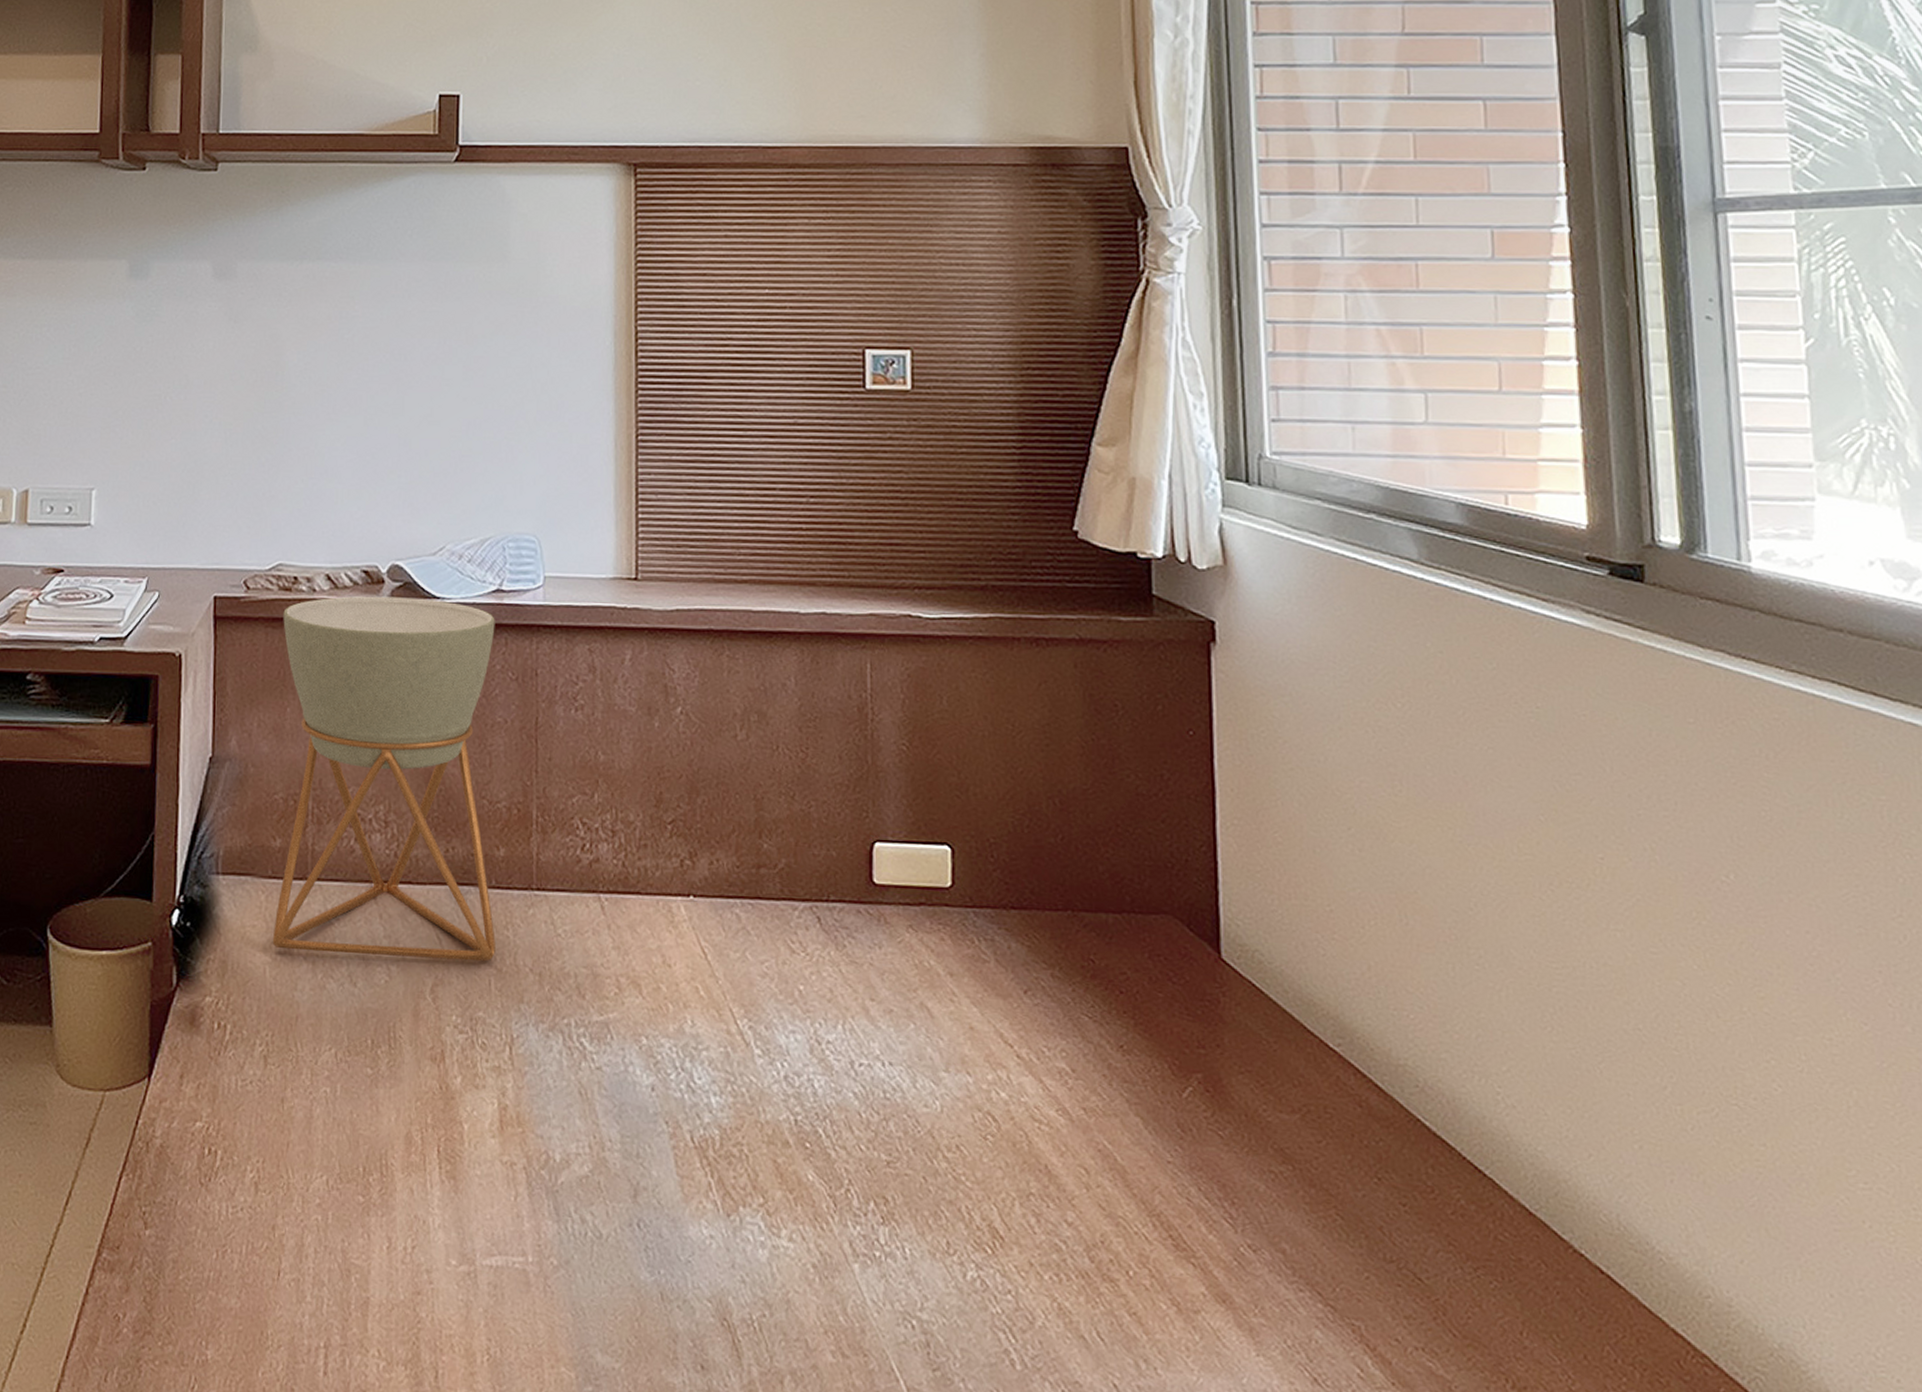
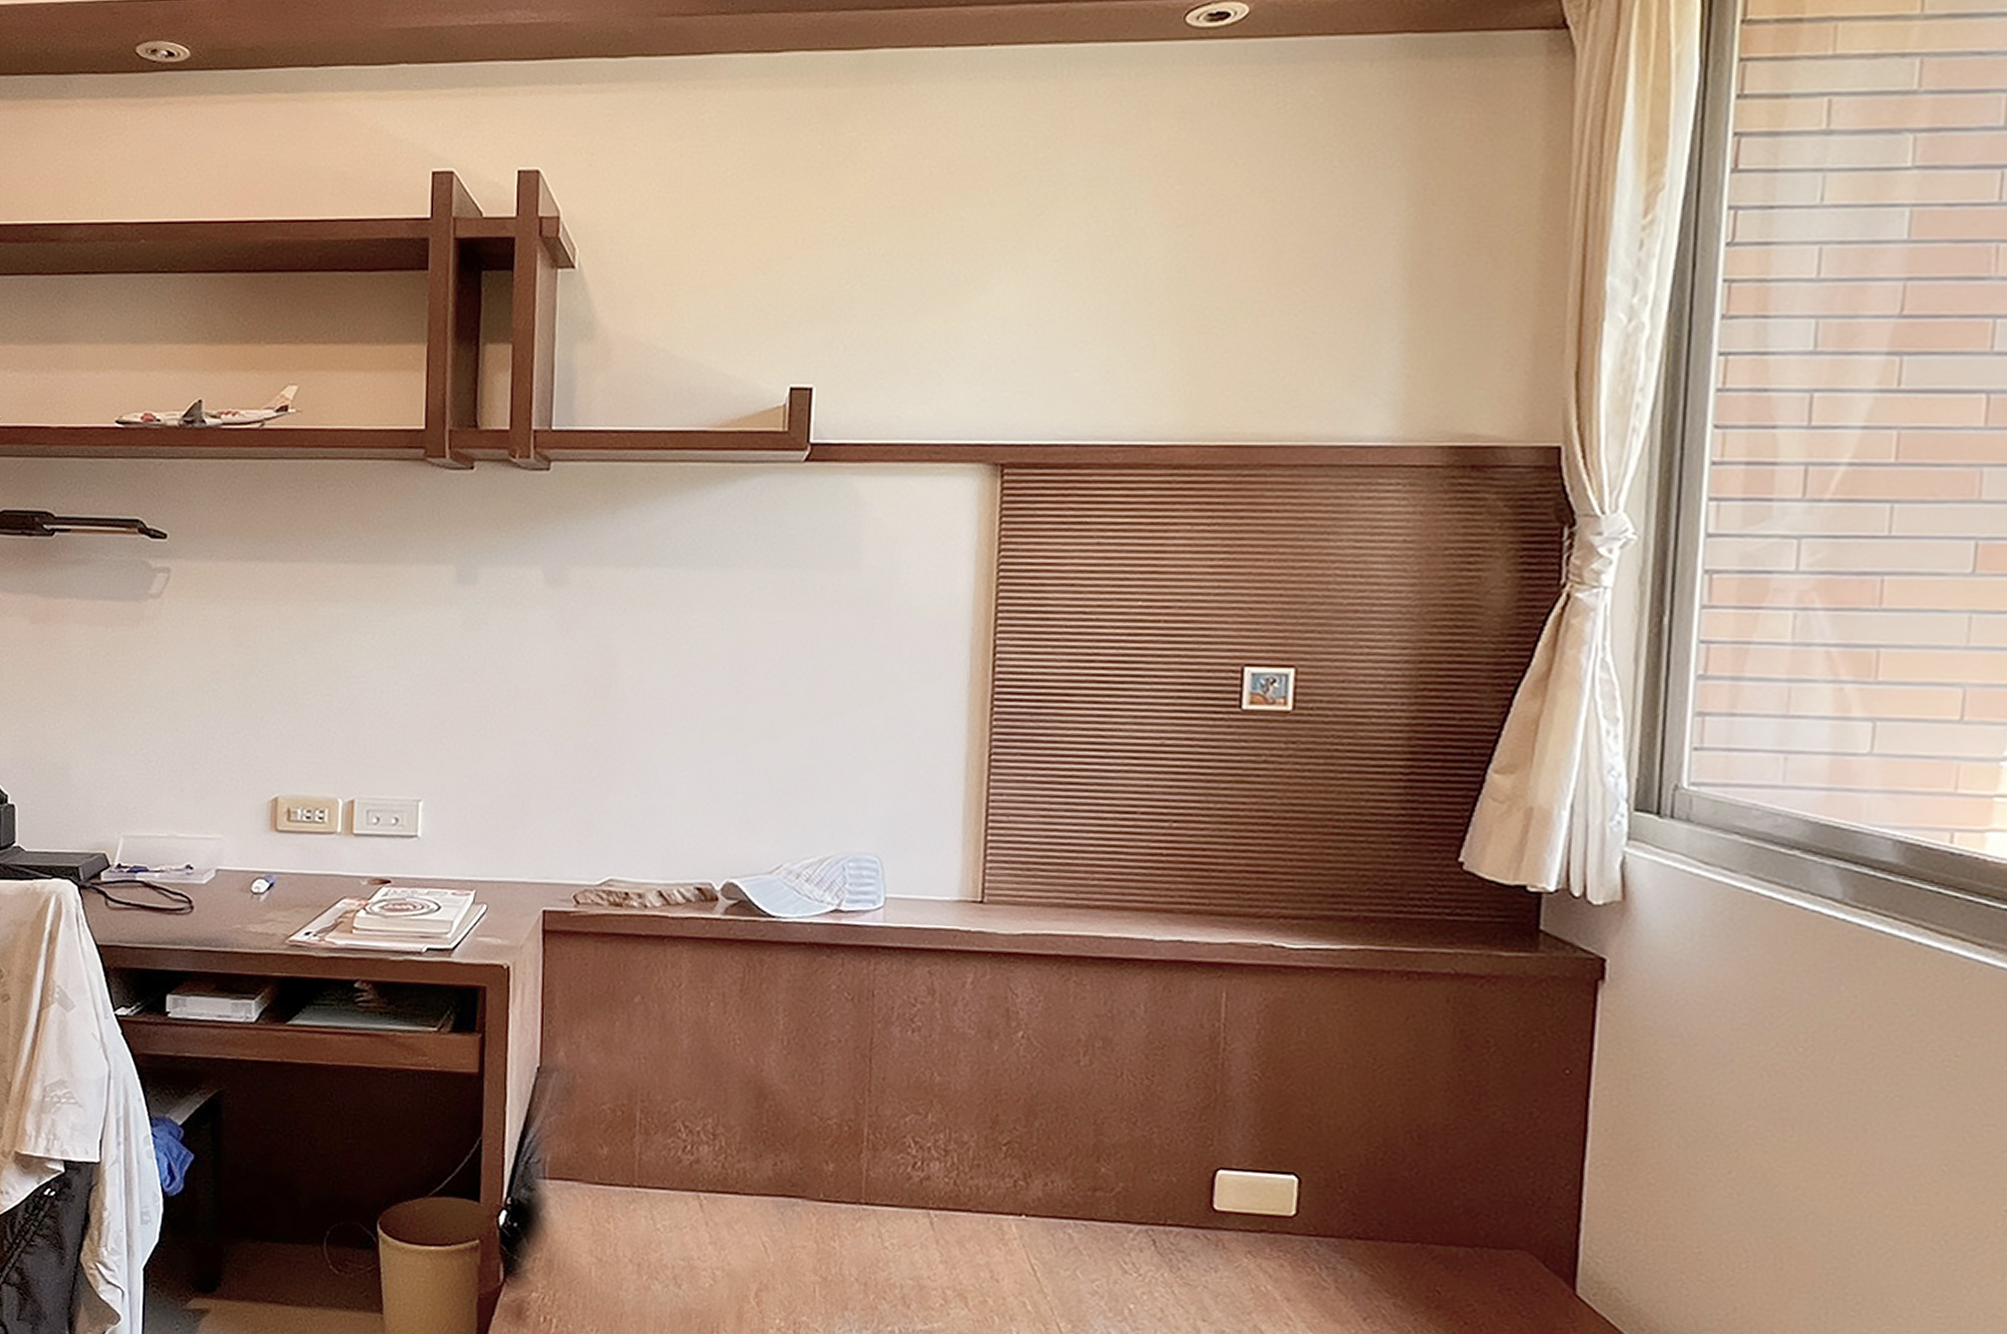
planter: present [272,596,496,962] -> none [598,913,832,1270]

